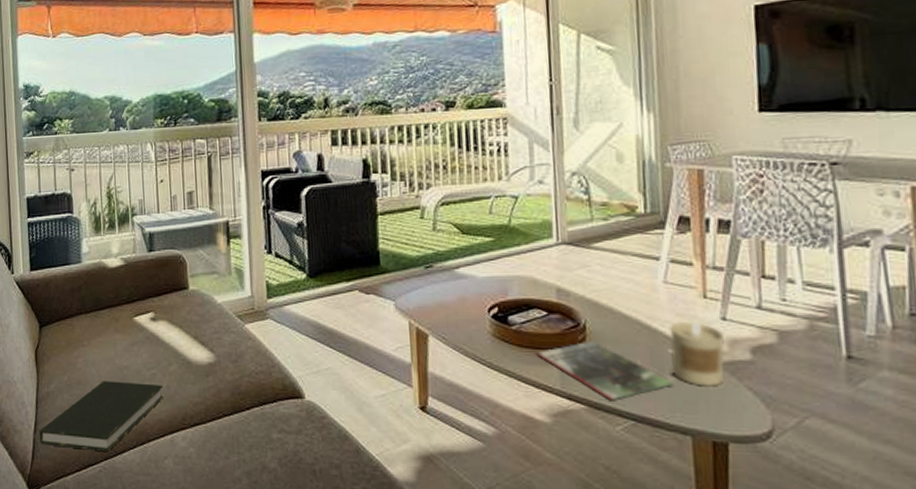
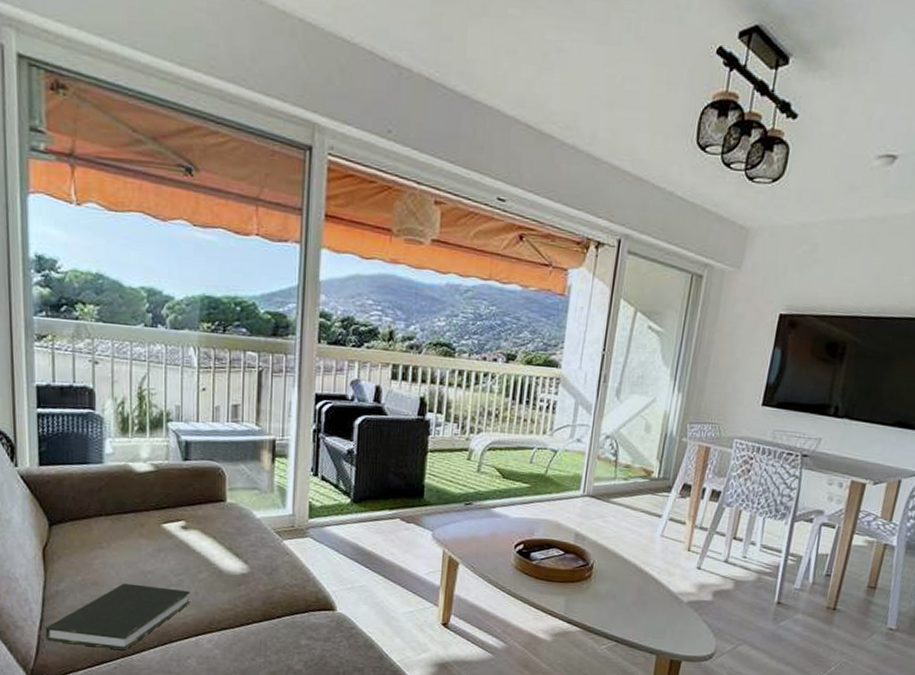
magazine: present [537,340,674,401] -> none [550,577,652,626]
candle: present [669,322,726,388] -> none [651,568,696,620]

